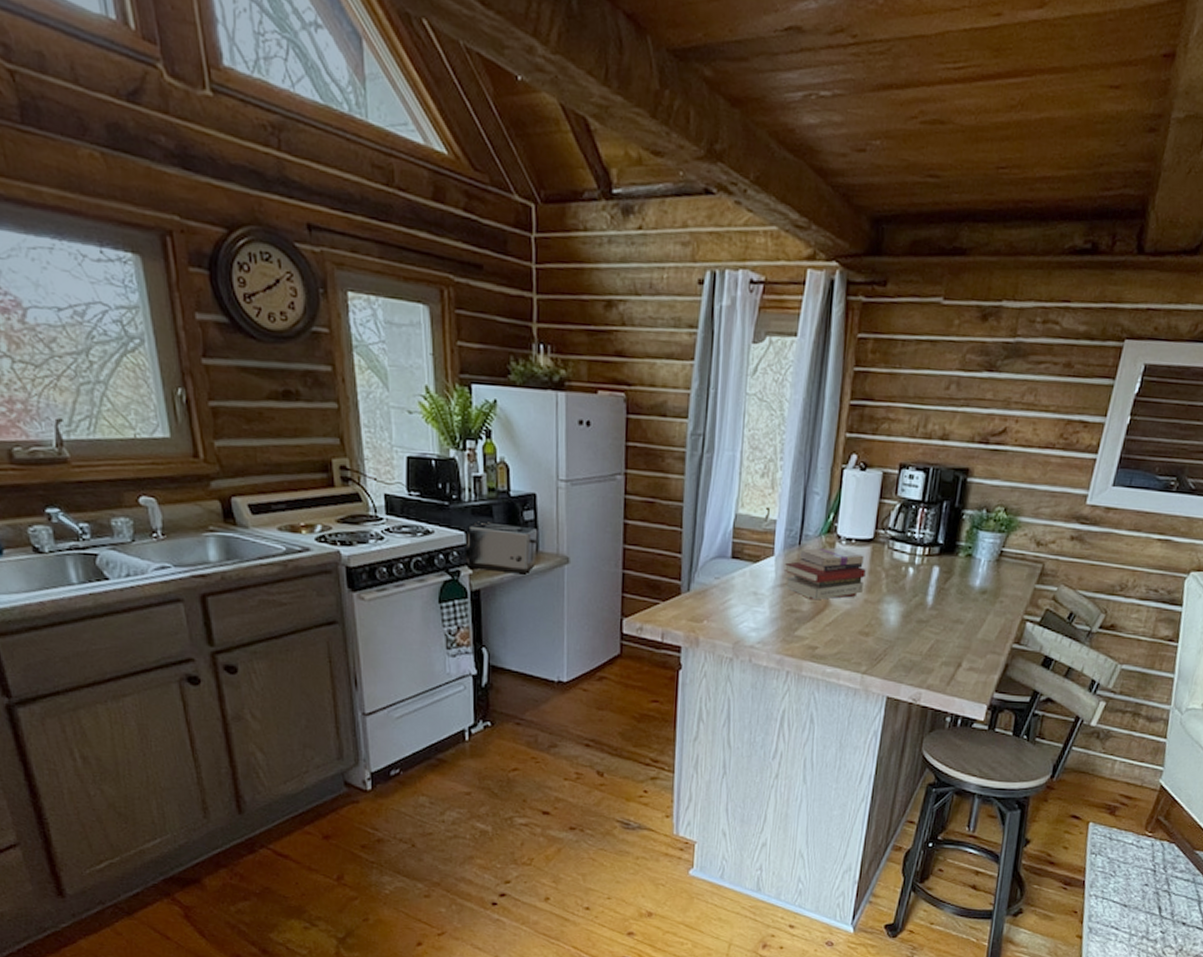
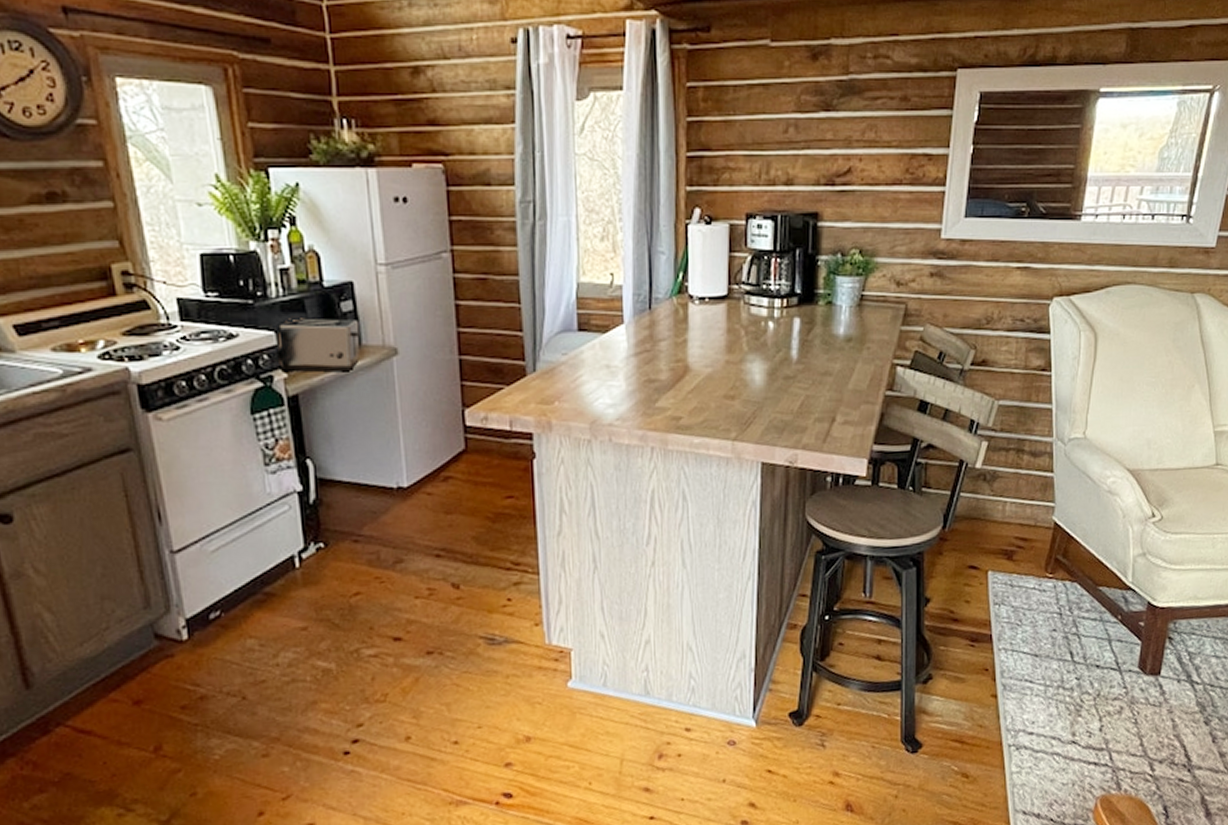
books: present [783,547,866,601] -> none [635,308,724,367]

